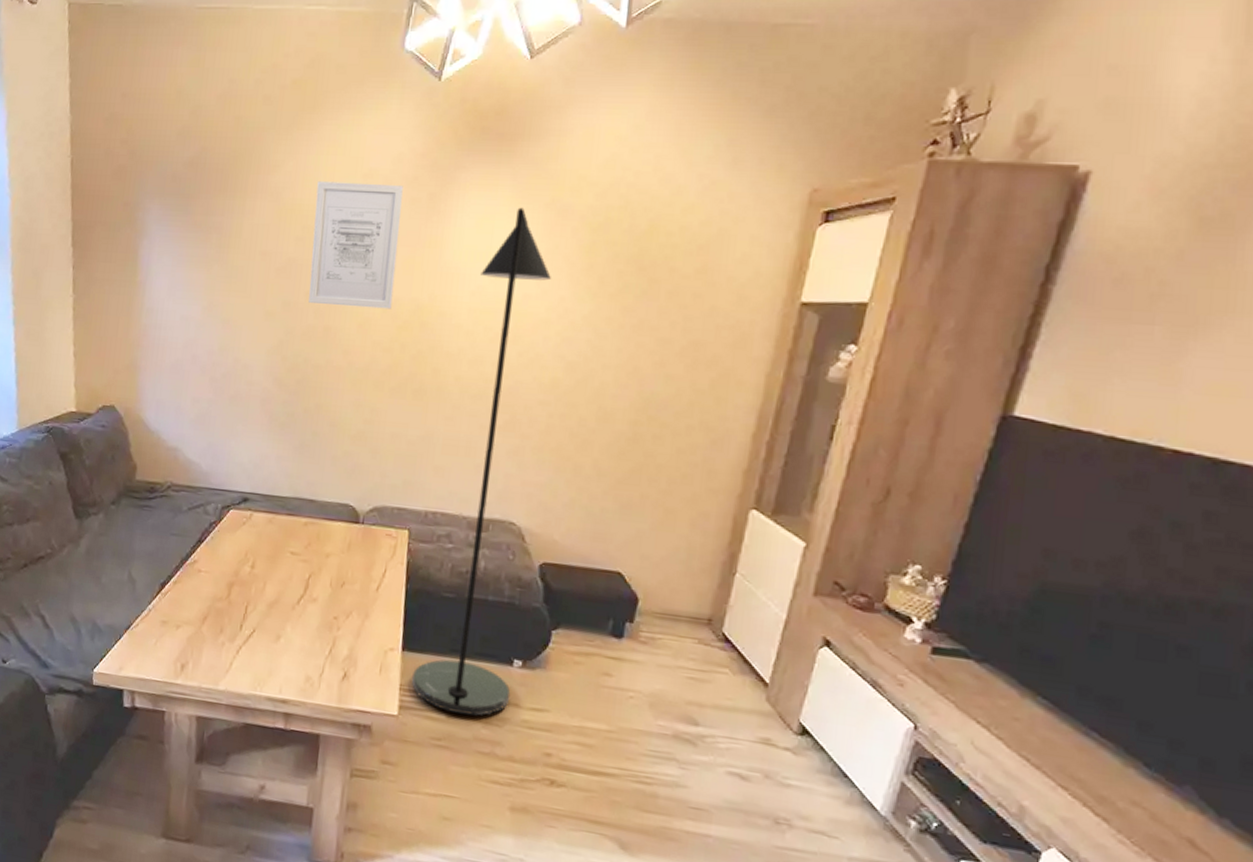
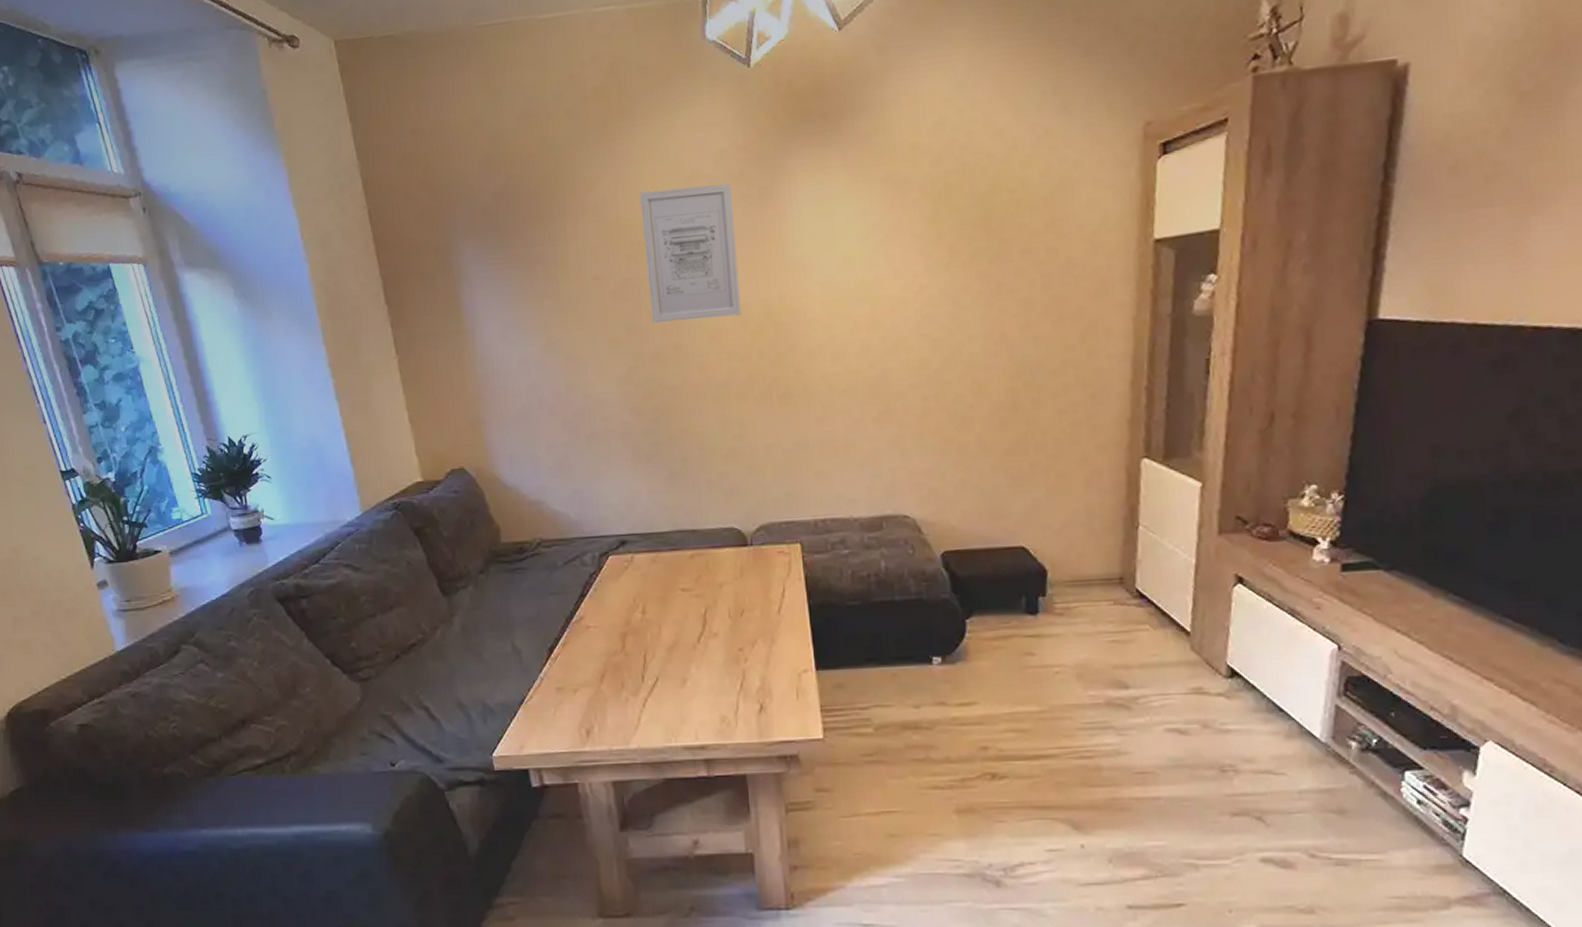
floor lamp: present [412,207,552,716] -> none [827,187,936,724]

